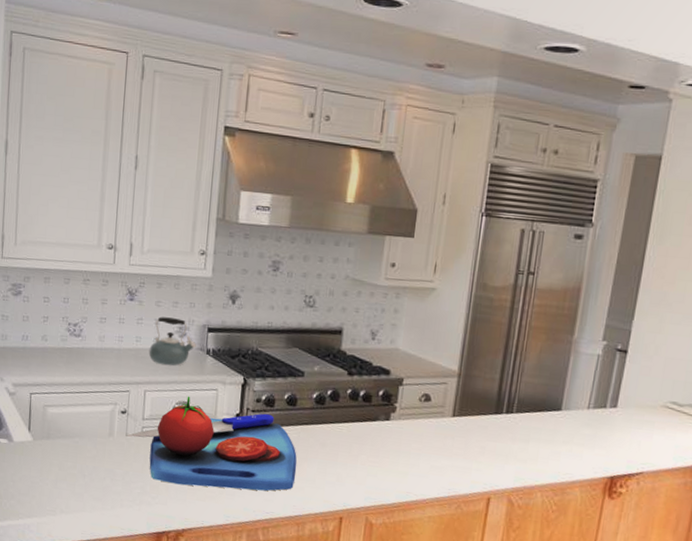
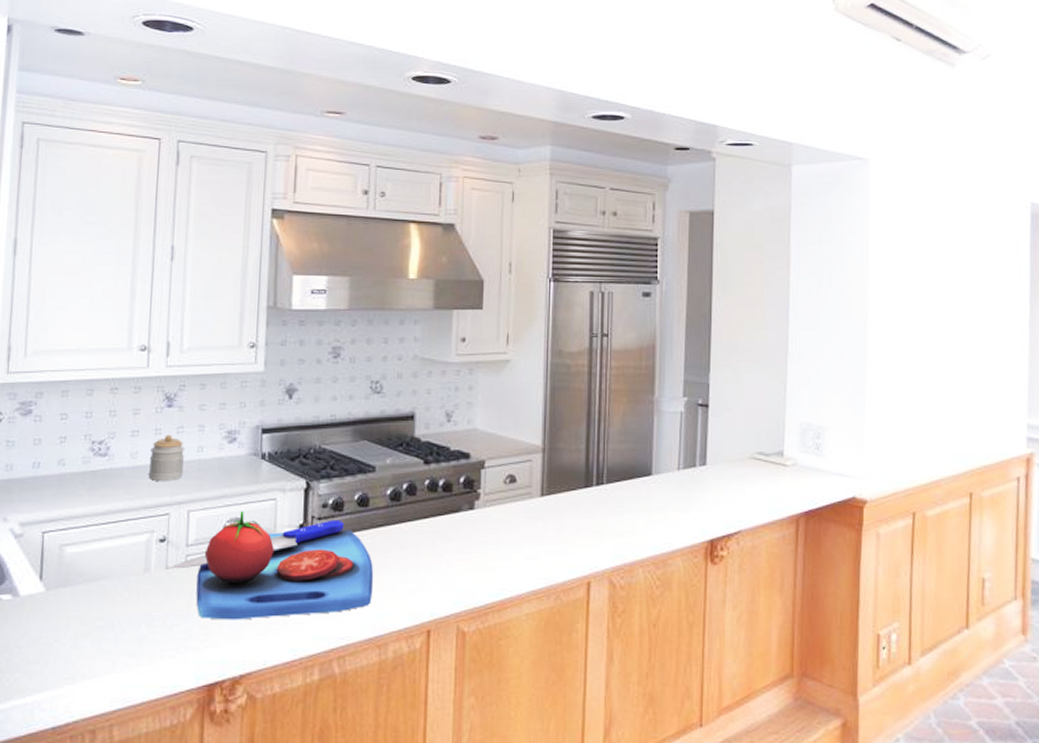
jar: none [113,324,144,364] -> present [148,434,186,481]
kettle: present [148,316,196,366] -> none [192,422,249,478]

